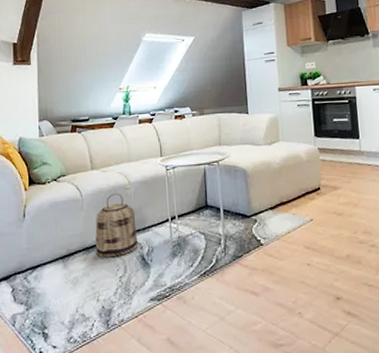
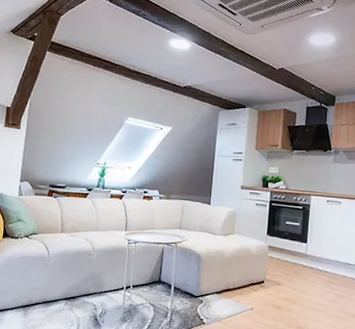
basket: present [95,193,138,258] -> none [54,257,95,314]

